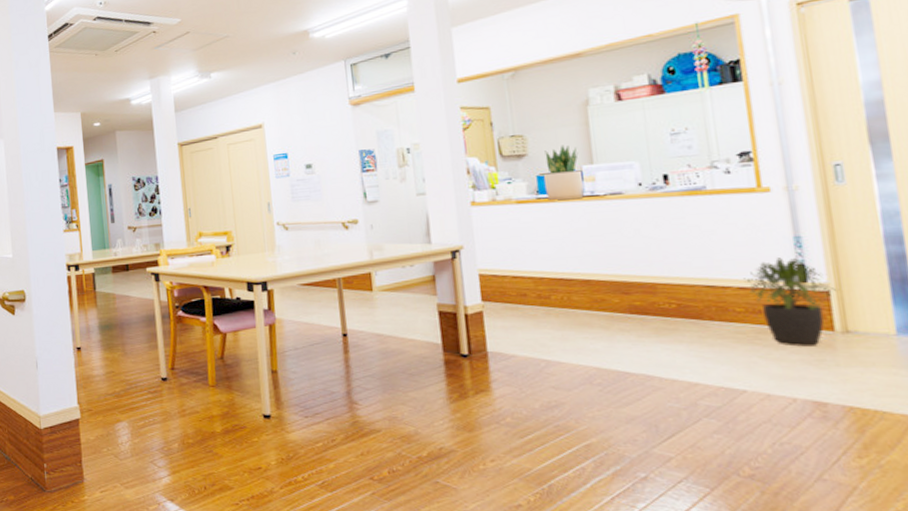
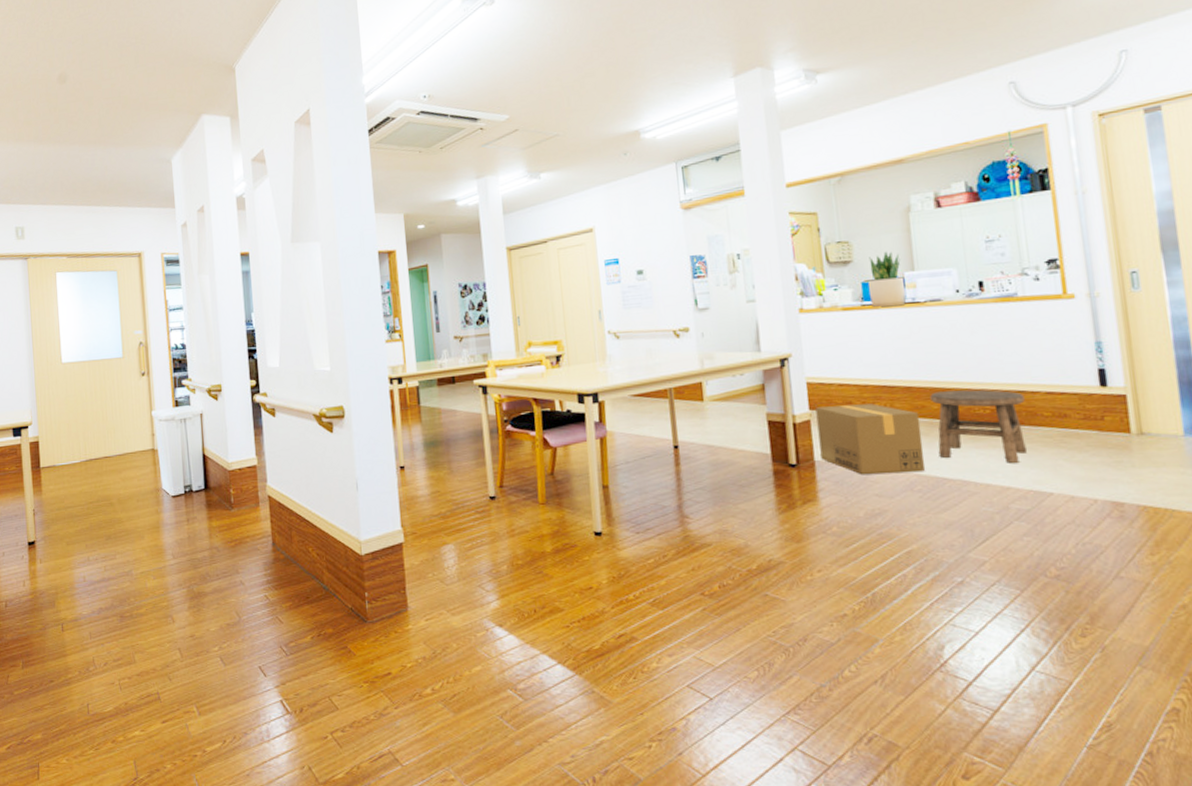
cardboard box: none [488,296,605,367] -> present [815,403,925,475]
stool: none [610,283,717,359] -> present [930,389,1027,463]
potted plant: present [746,258,840,347] -> none [1053,362,1135,449]

